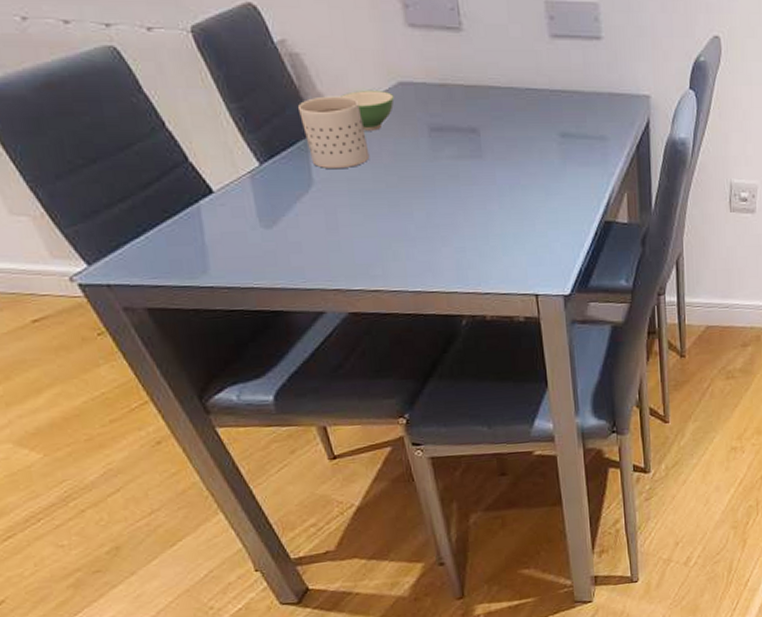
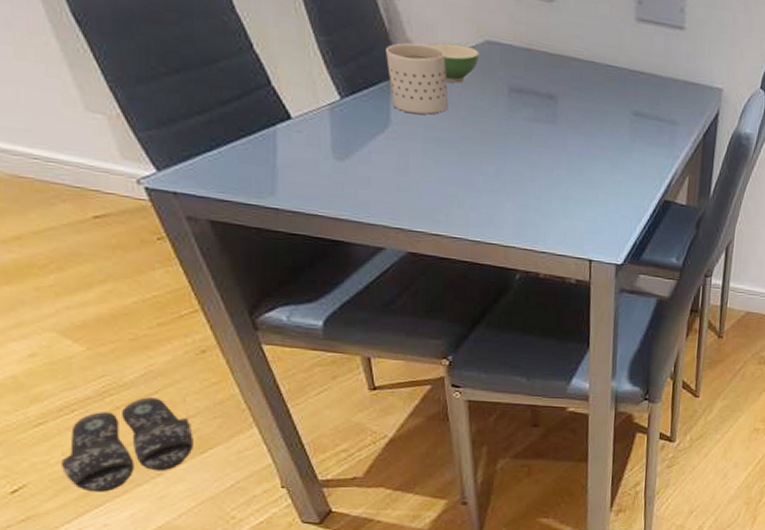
slippers: none [34,496,162,599] -> present [60,397,193,492]

